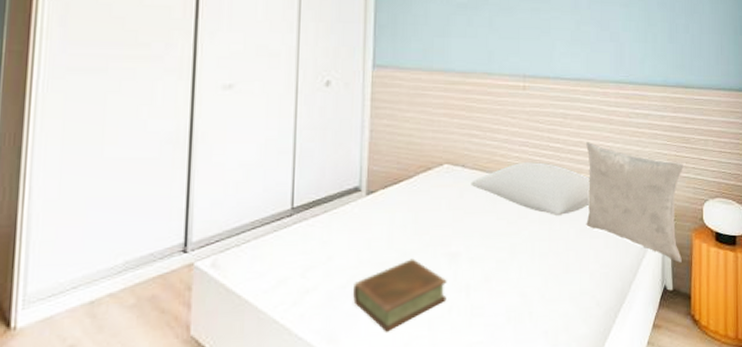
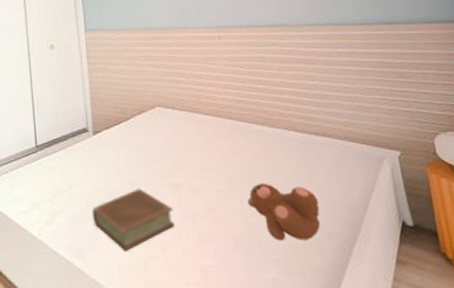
pillow: present [471,162,590,217] -> none [182,102,303,152]
teddy bear: none [526,250,594,311] -> present [247,183,321,241]
pillow: present [586,142,683,264] -> none [289,82,421,199]

